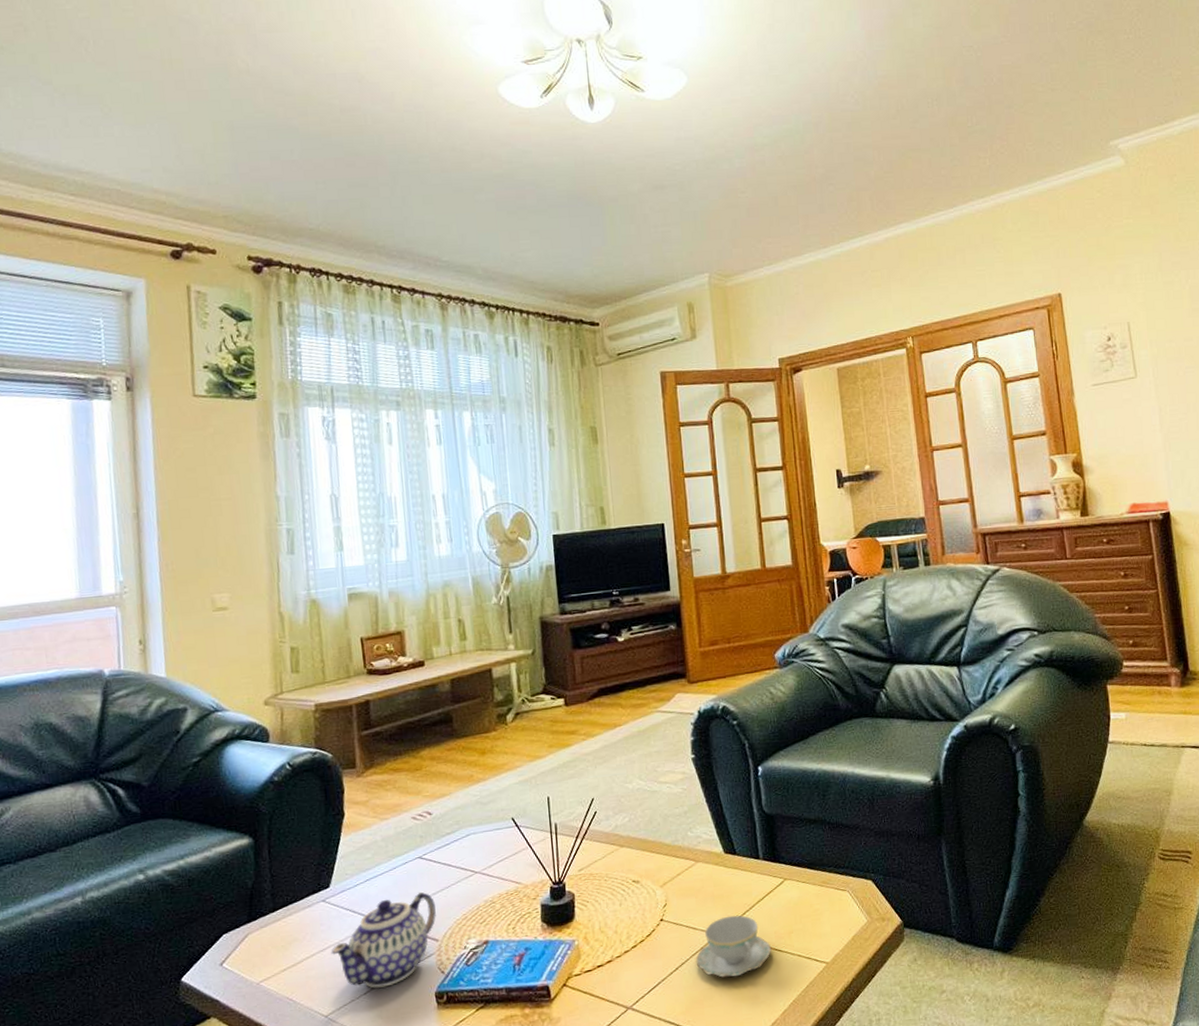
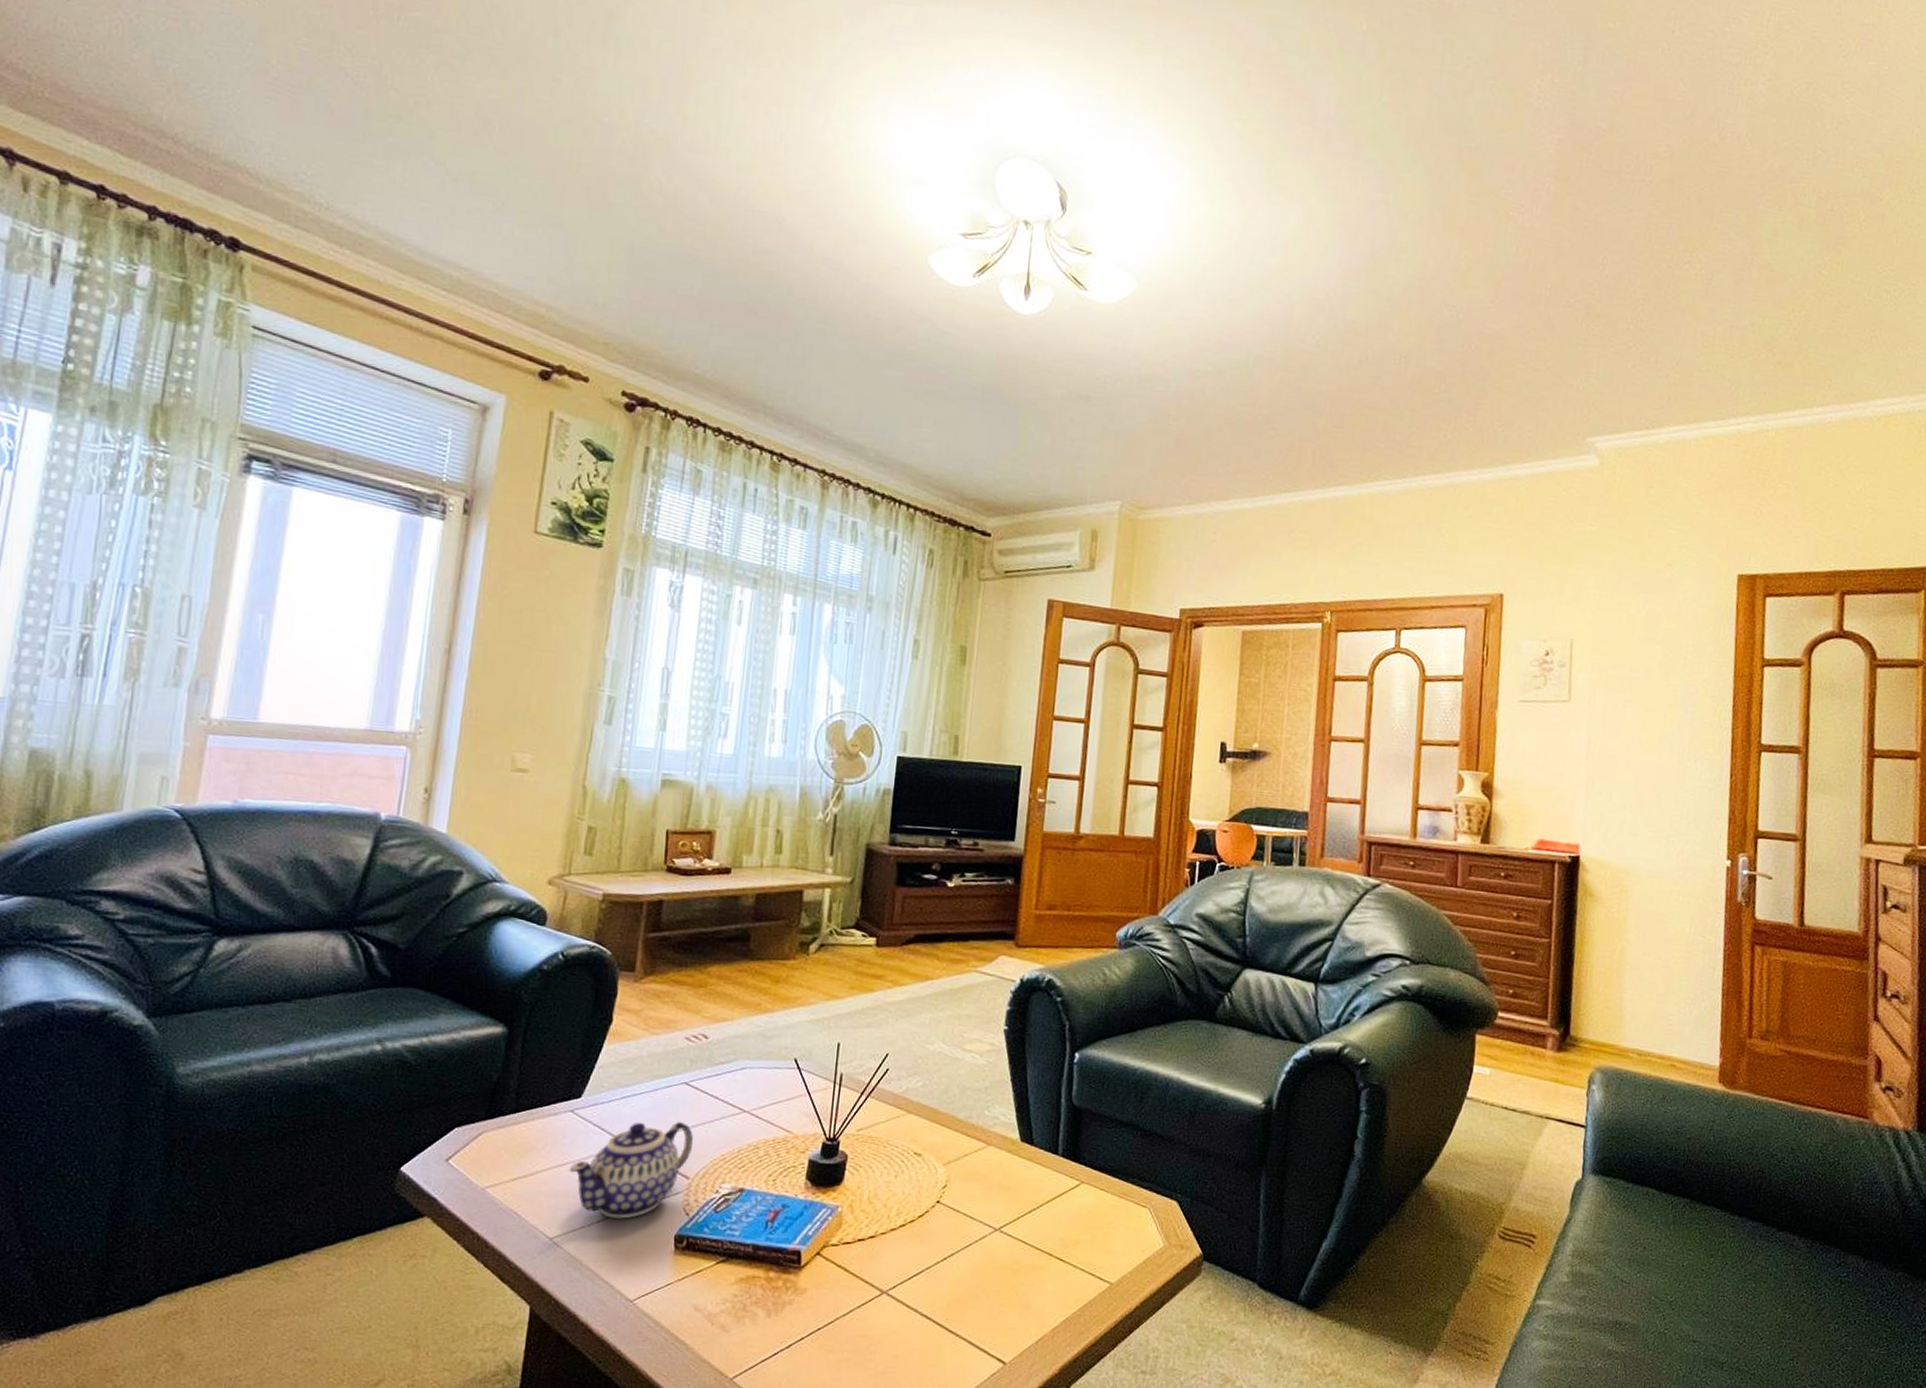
teacup: present [695,915,772,978] -> none [967,1211,1054,1280]

